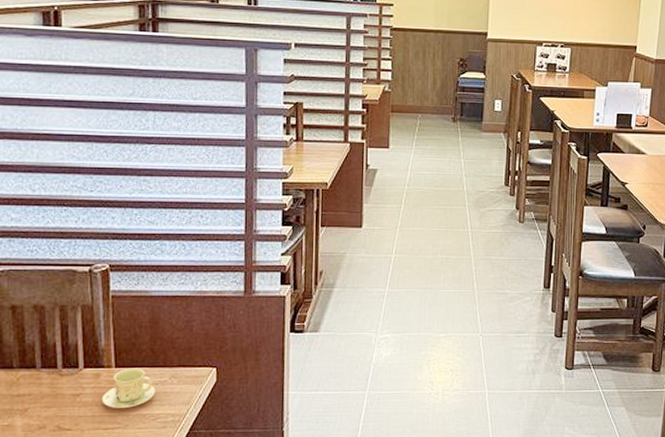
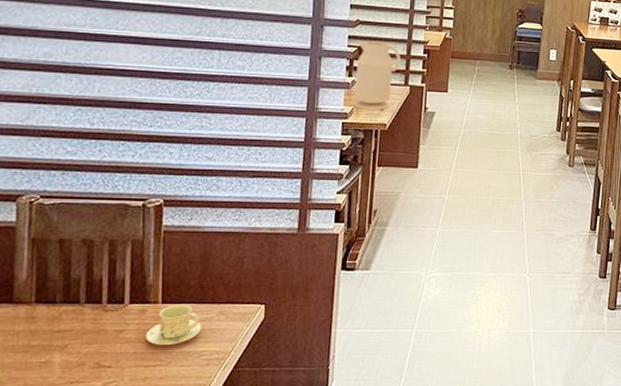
water jug: none [293,96,339,169] -> present [354,40,401,110]

